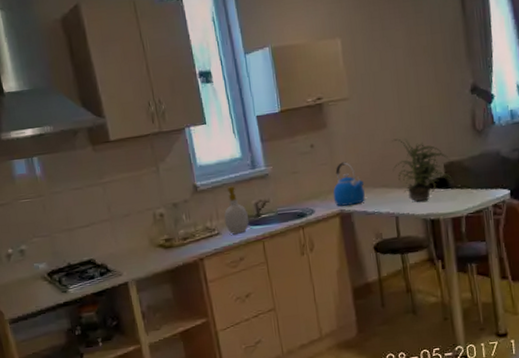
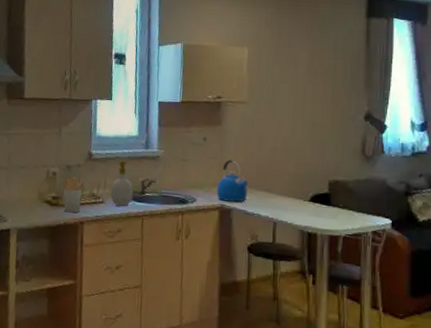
utensil holder: none [171,214,197,252] -> present [62,177,85,213]
potted plant: present [392,138,454,202] -> none [278,148,336,213]

